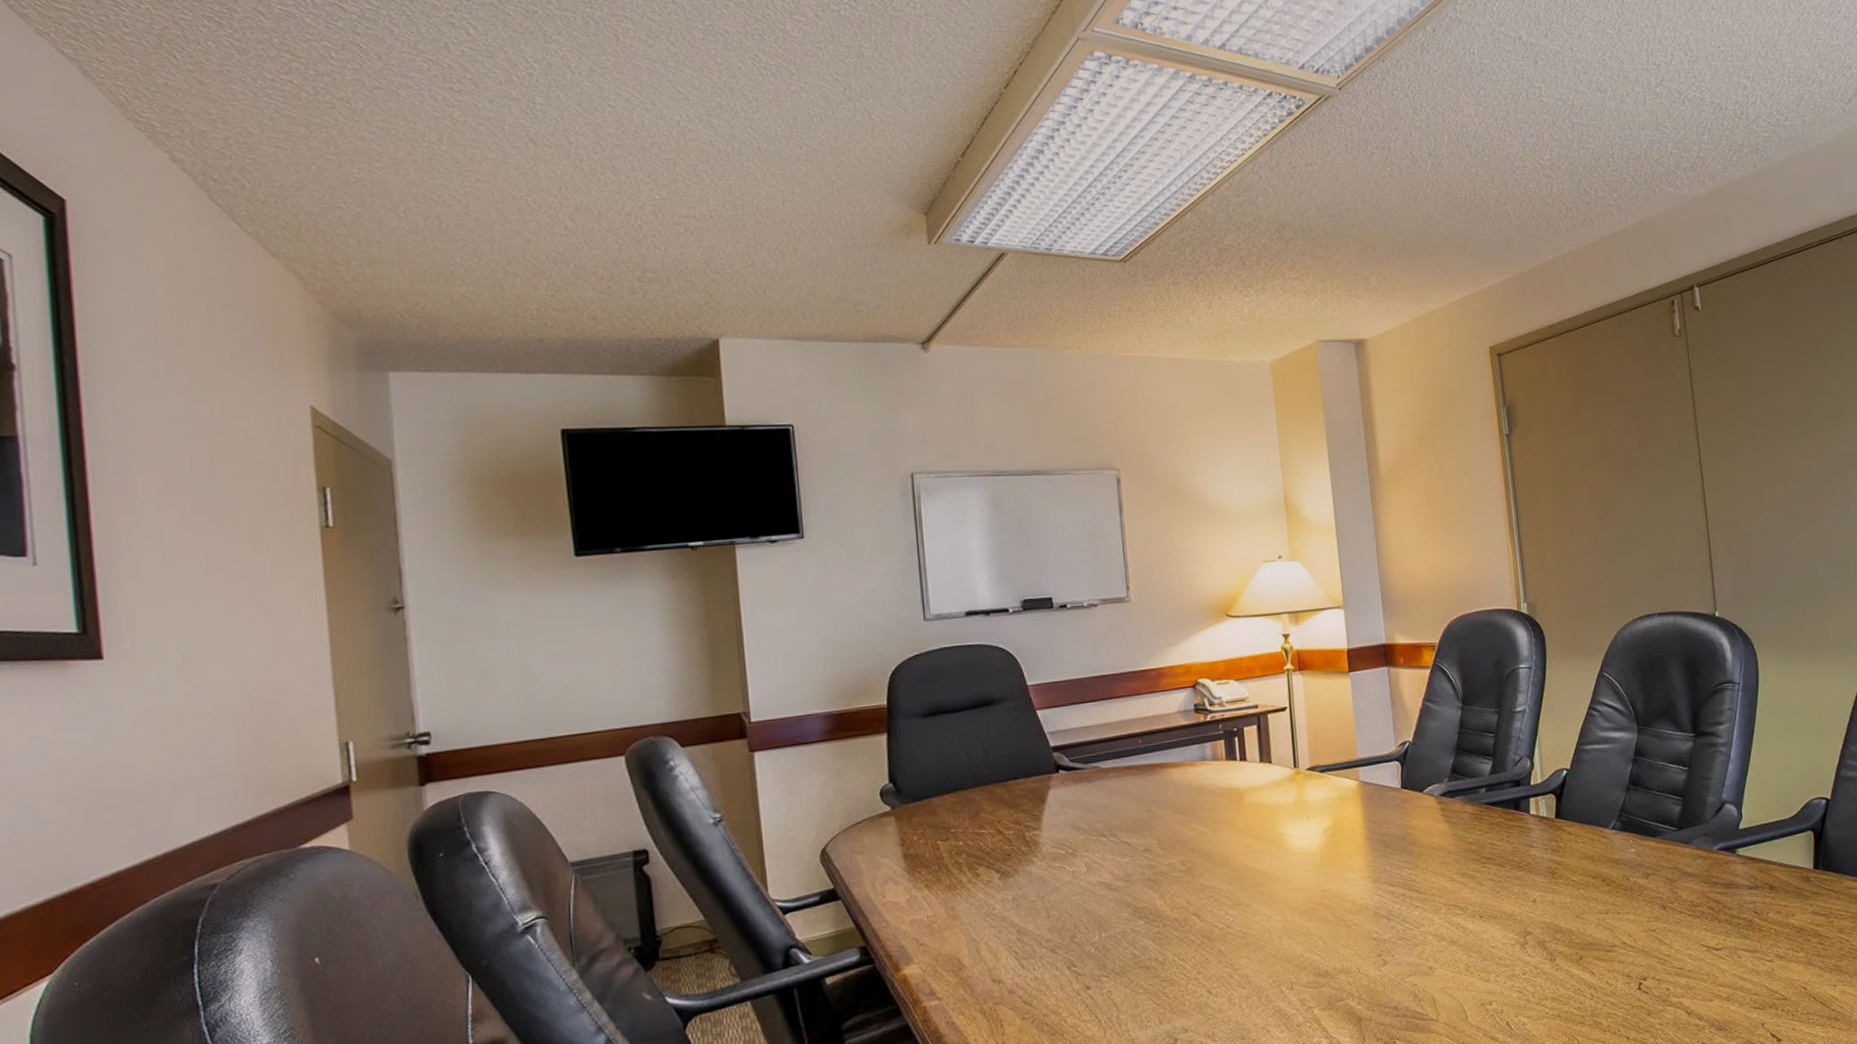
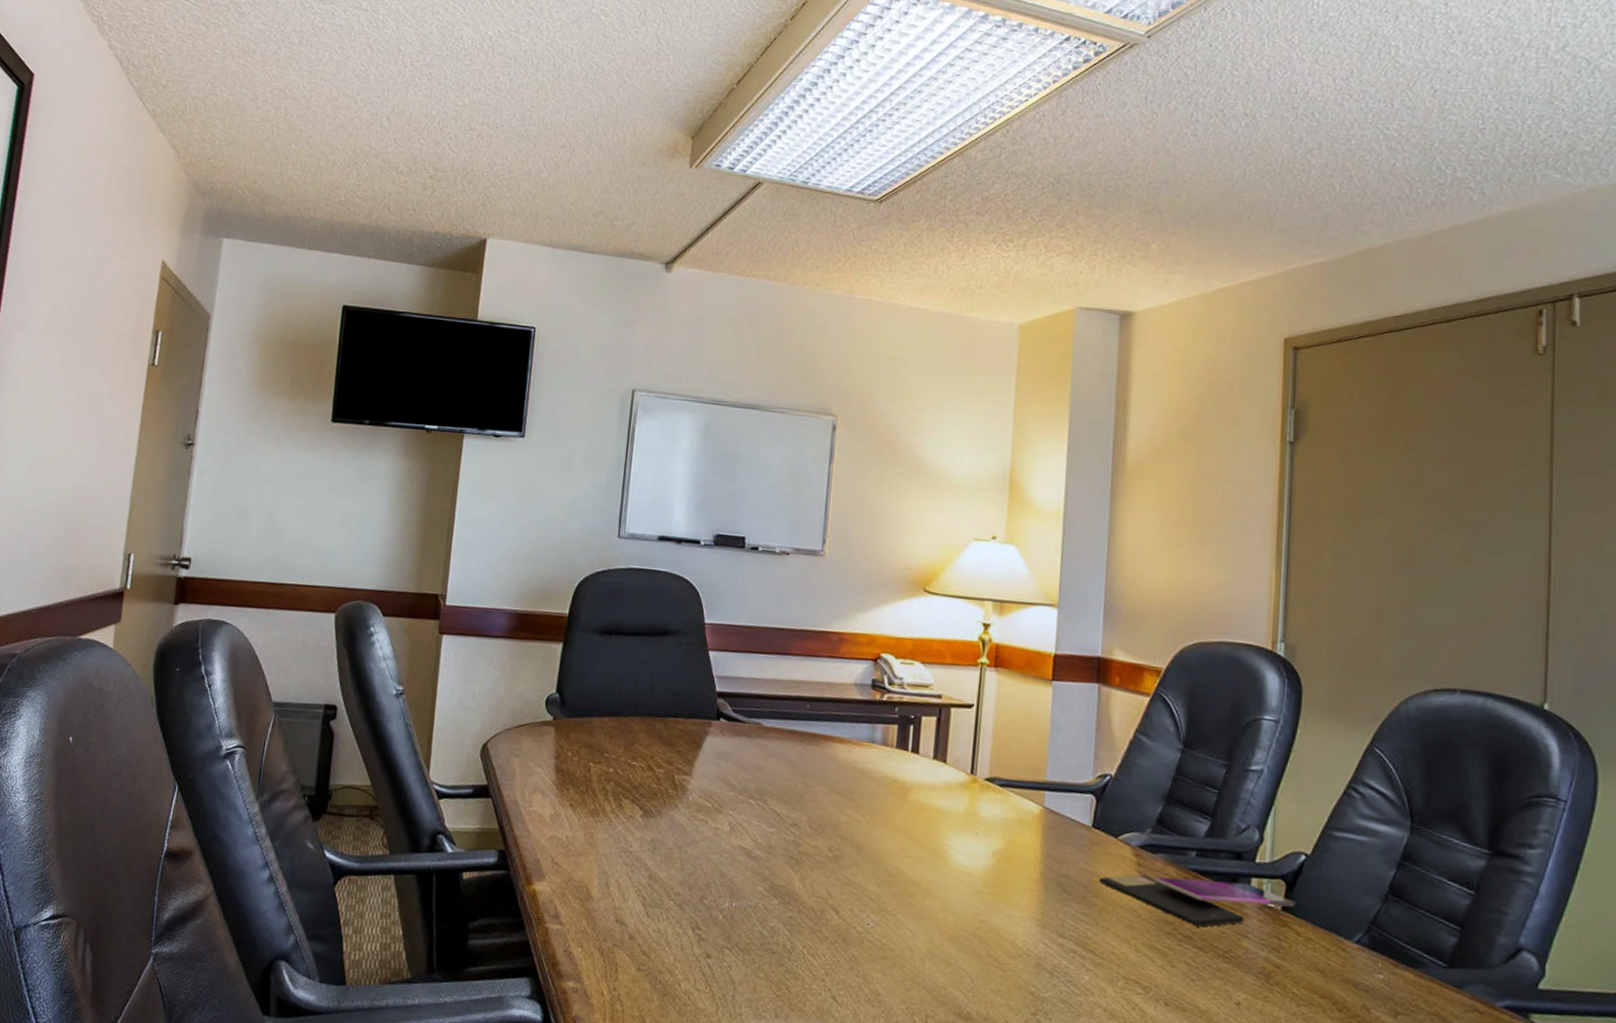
tablet: none [1413,803,1565,848] -> present [1099,874,1296,927]

